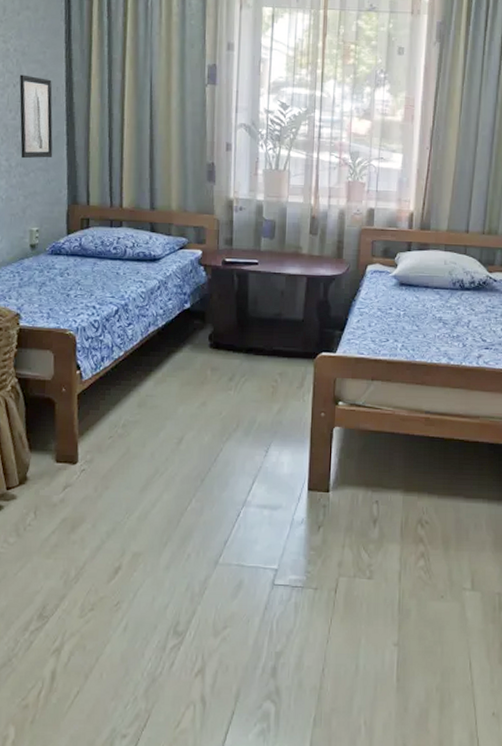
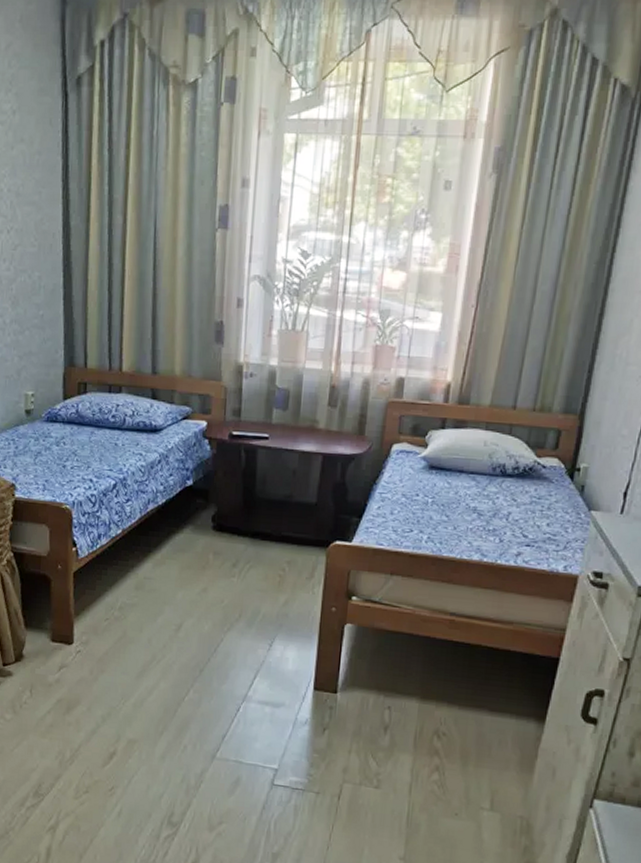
wall art: present [19,74,53,159] -> none [13,219,49,315]

